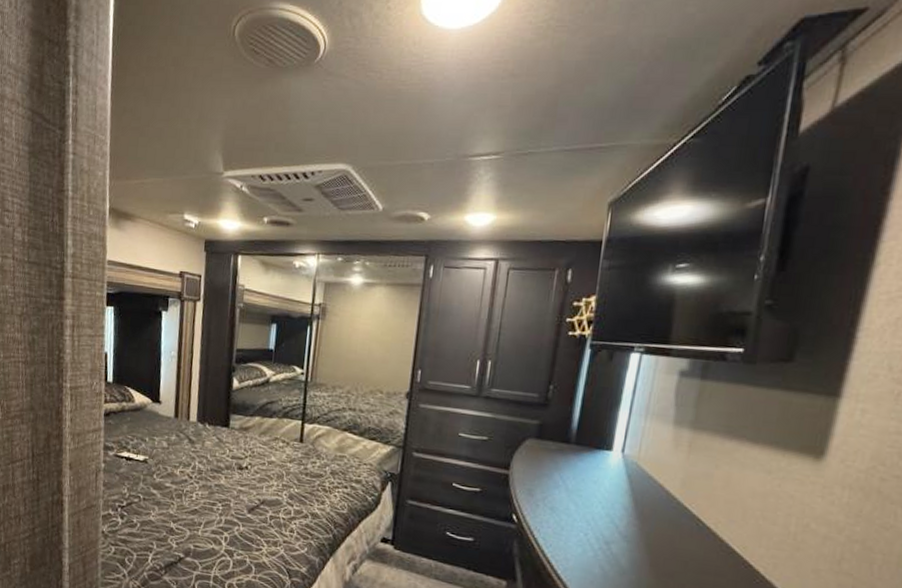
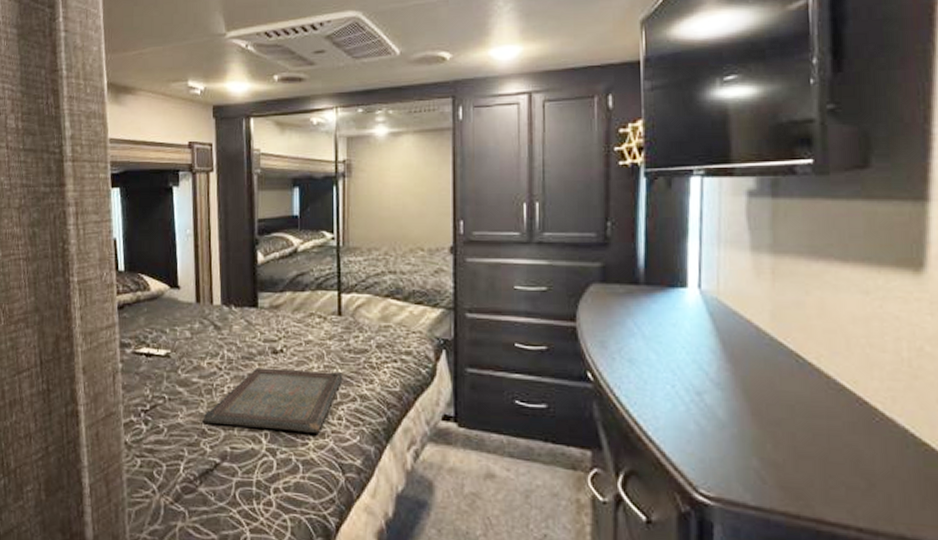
serving tray: none [173,480,299,541] -> present [204,367,343,433]

